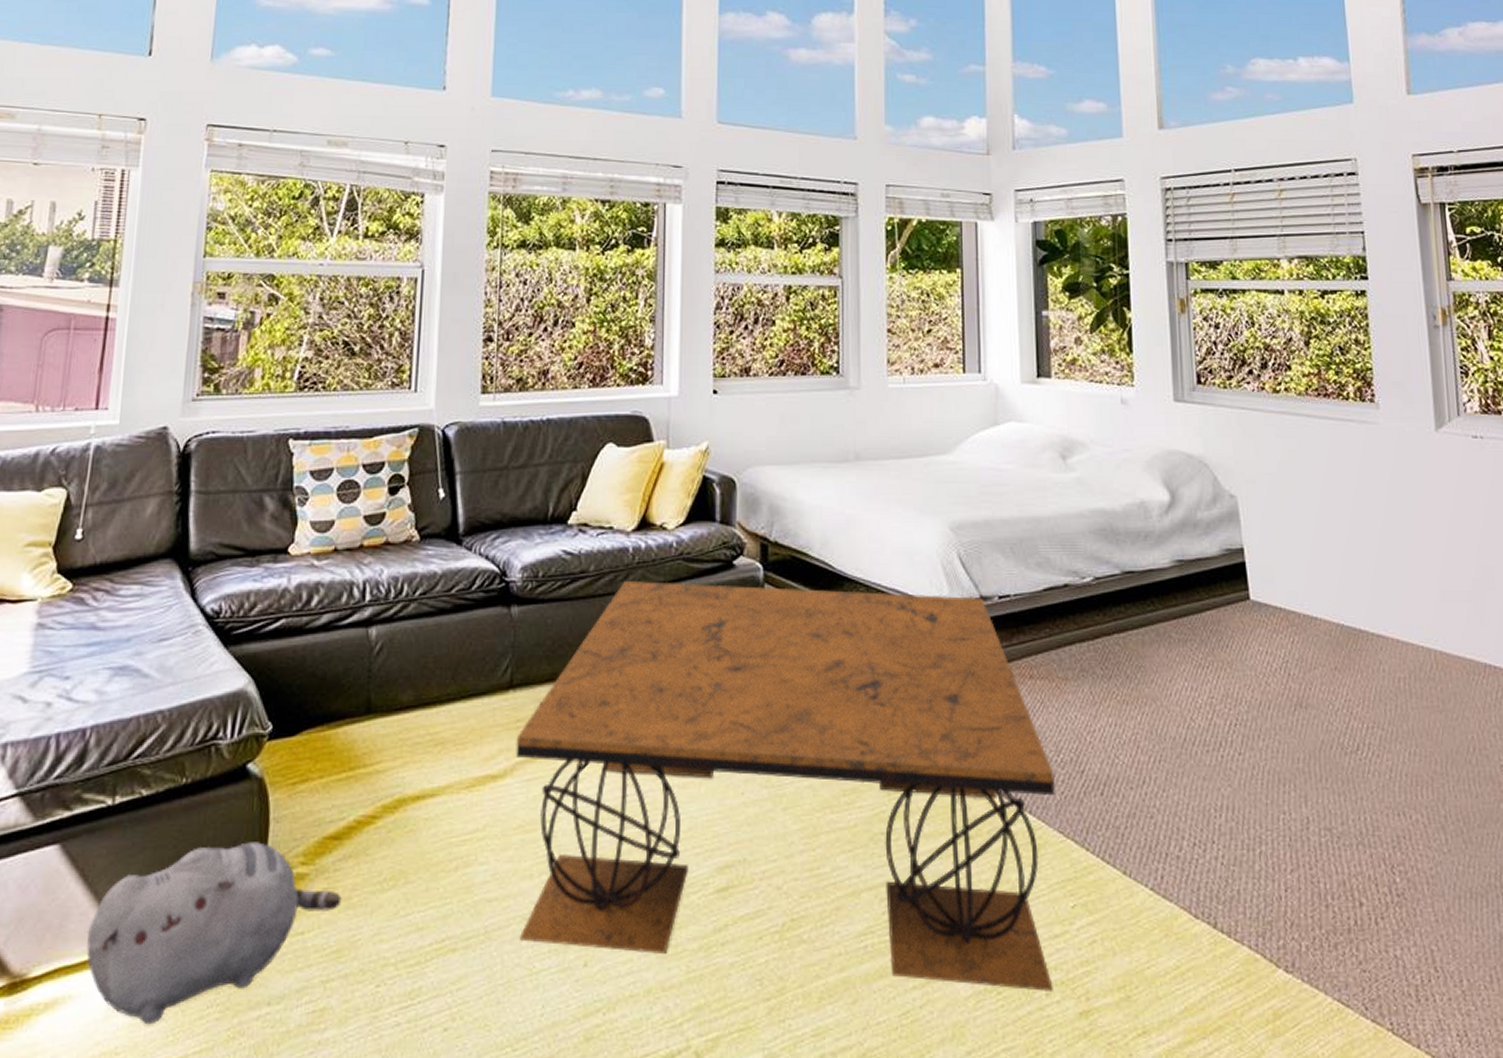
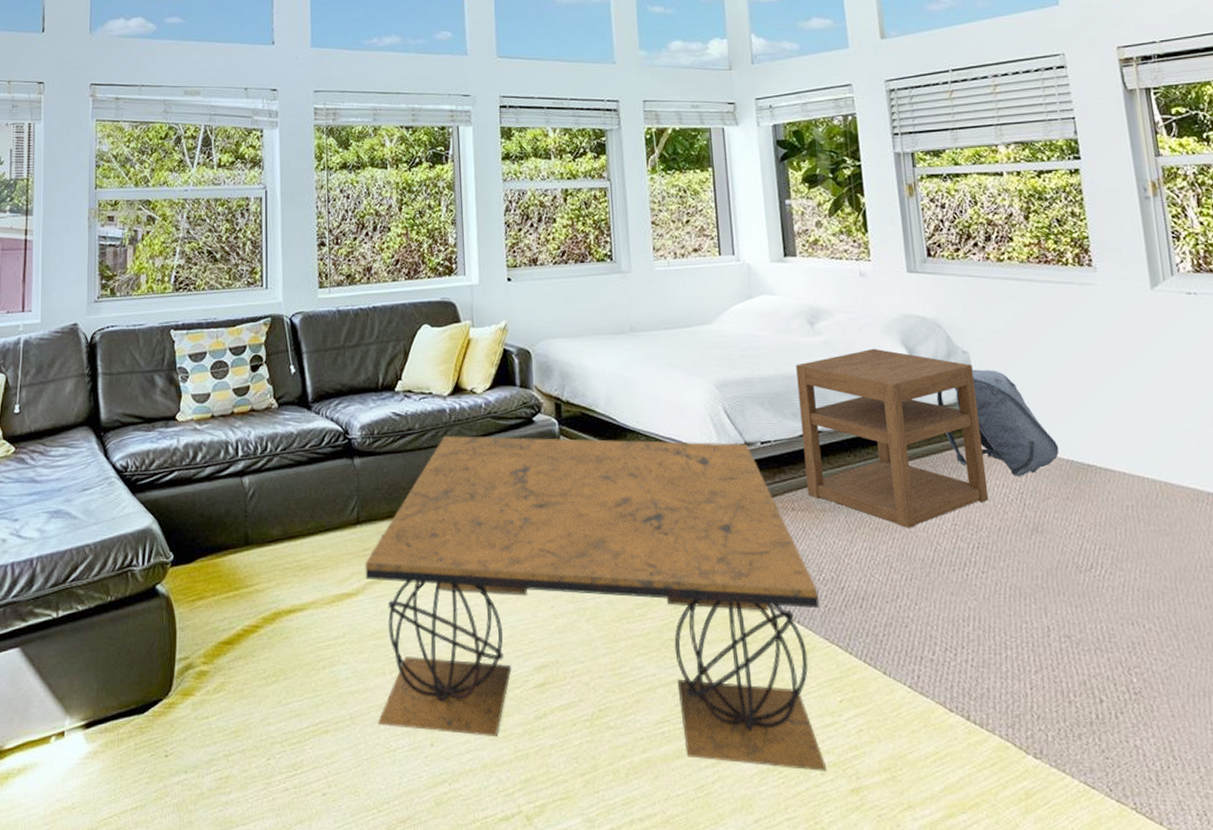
plush toy: present [86,842,342,1025] -> none [46,646,236,787]
nightstand: none [1043,488,1250,701] -> present [796,348,989,528]
backpack: none [1198,516,1329,642] -> present [936,369,1059,476]

